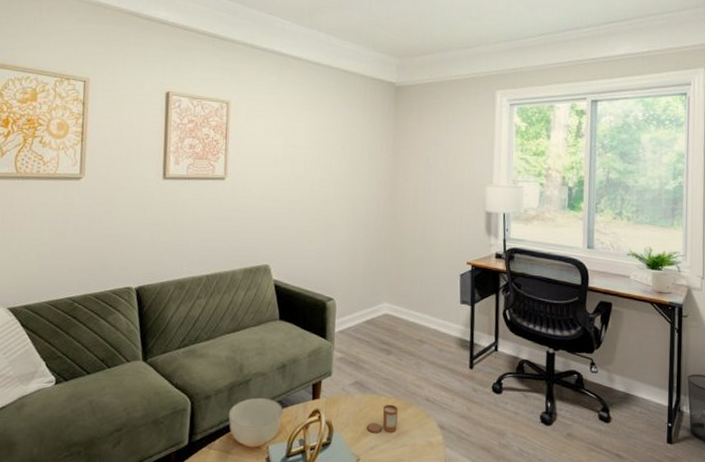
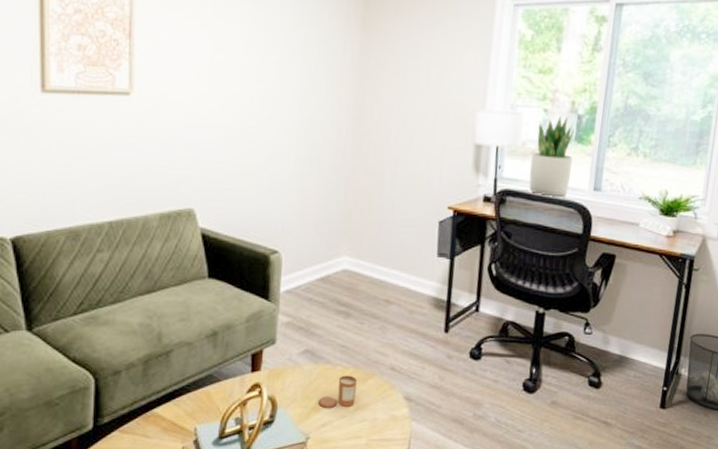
bowl: present [228,397,284,448] -> none [144,371,215,430]
planter: none [532,188,567,253] -> present [529,116,574,196]
mug: present [651,272,677,294] -> none [662,218,692,244]

